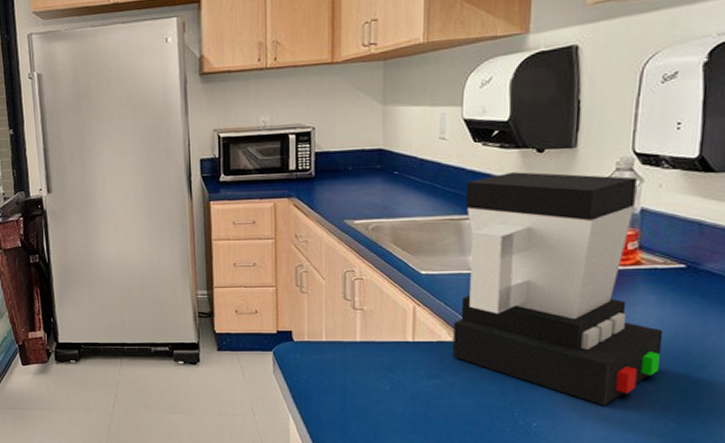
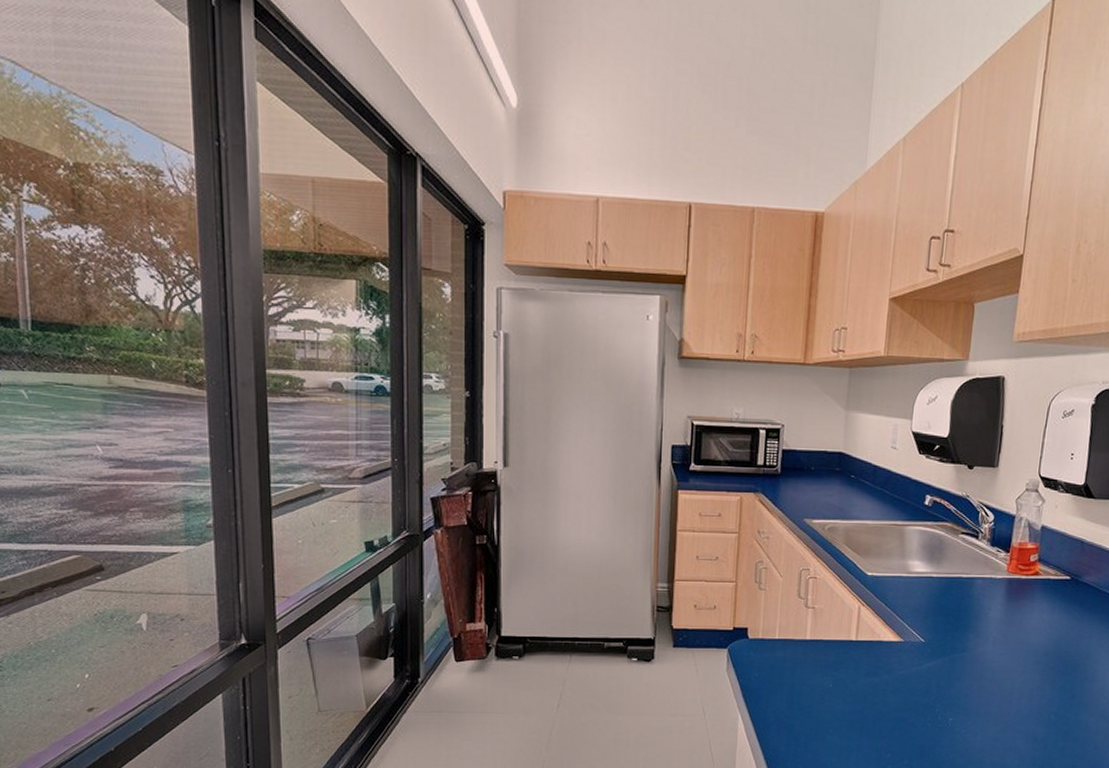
coffee maker: present [453,172,664,405] -> none [889,485,1052,701]

